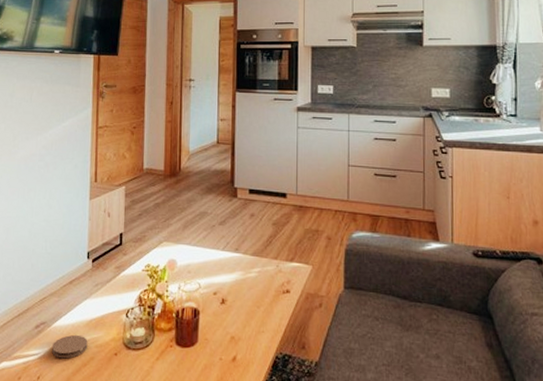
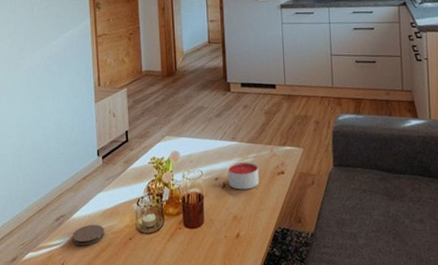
candle: none [227,276,262,308] -> present [227,161,259,190]

